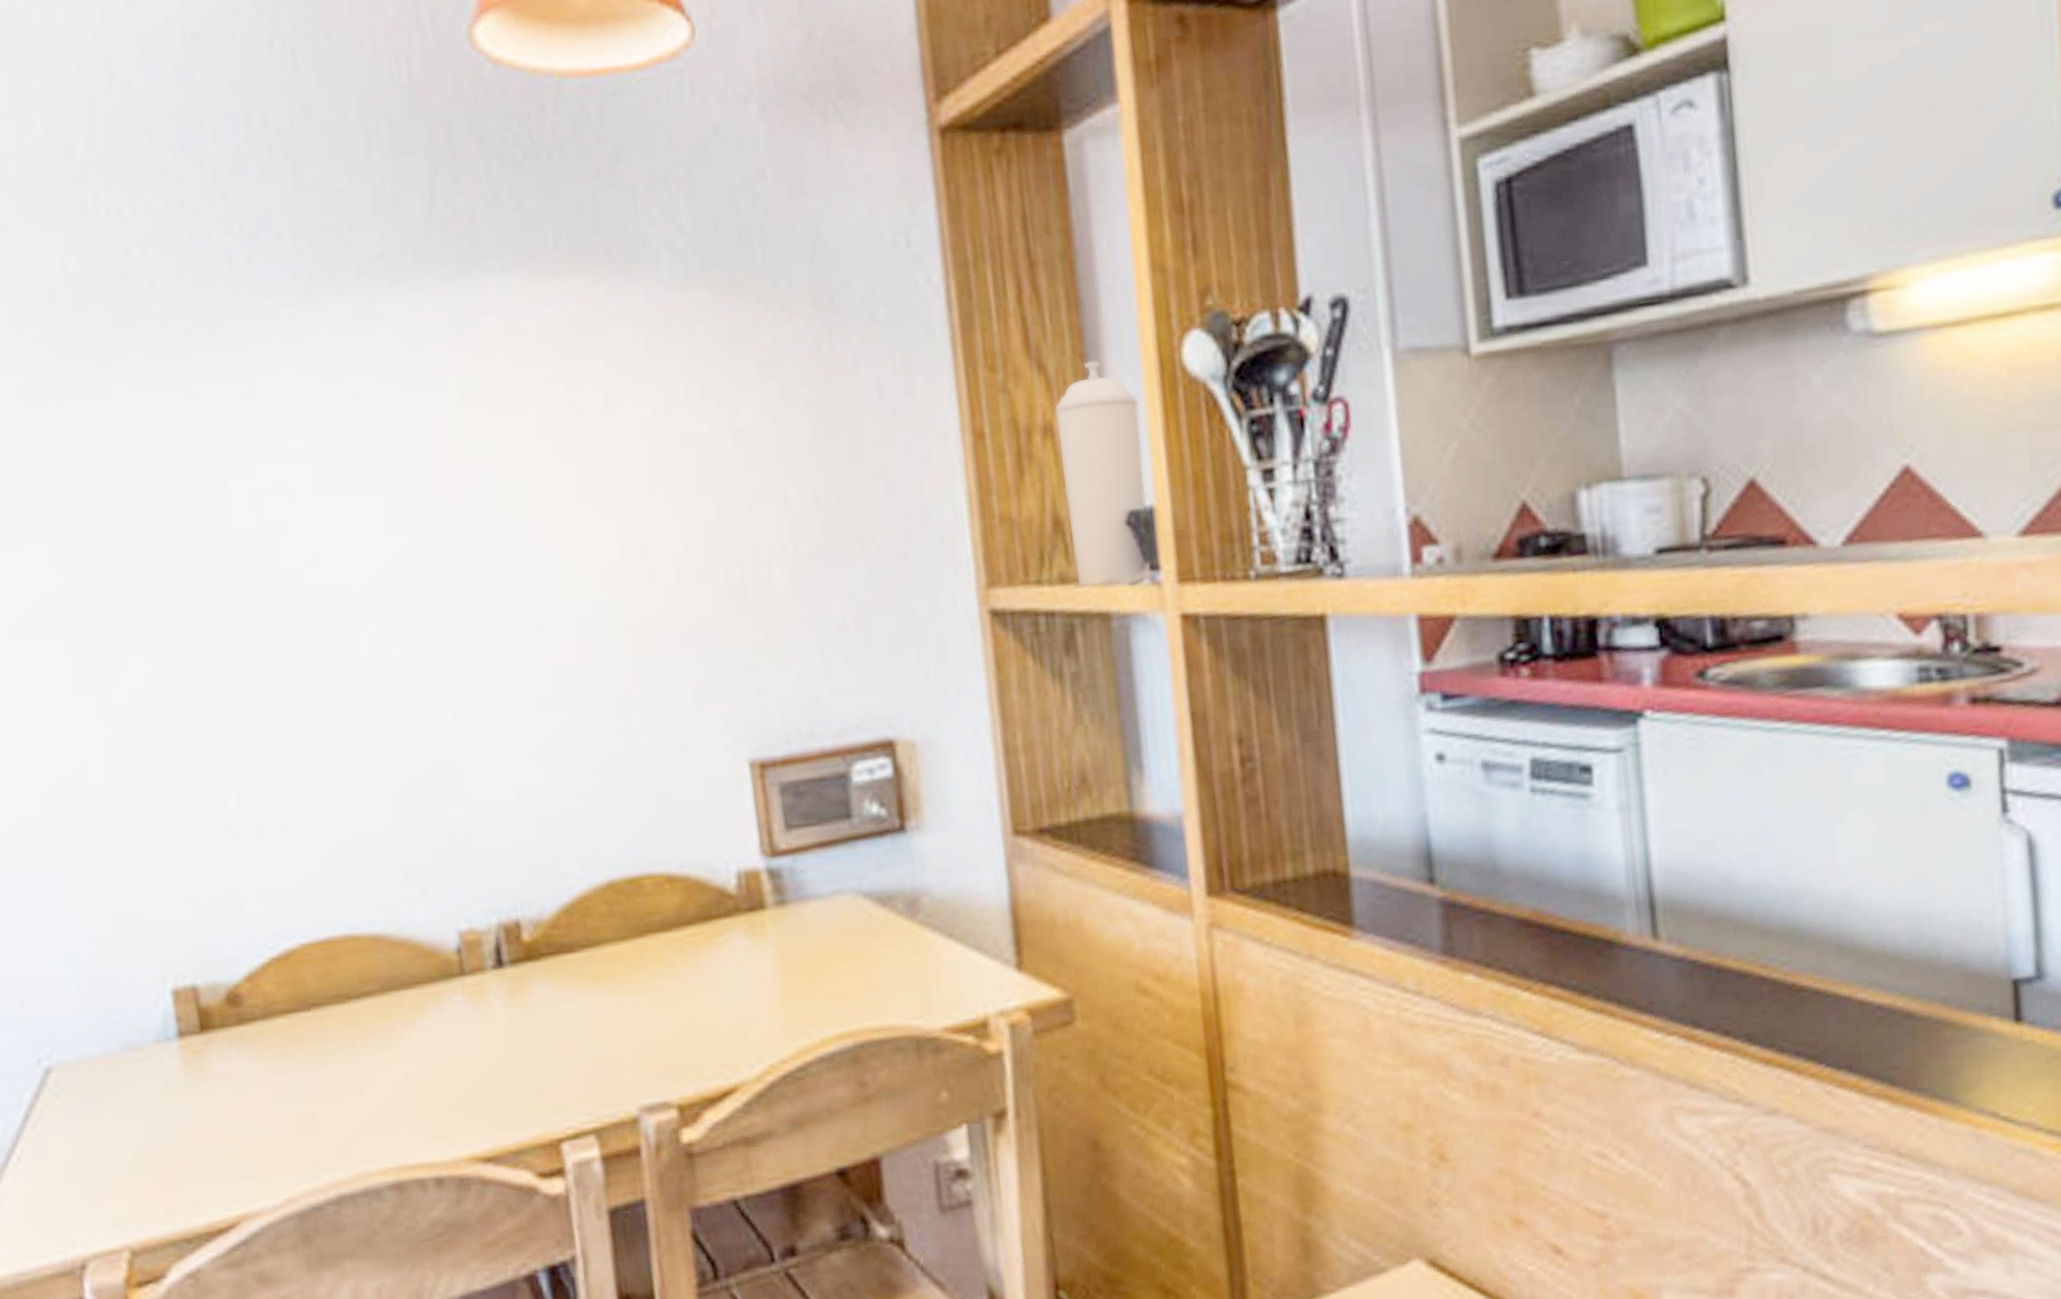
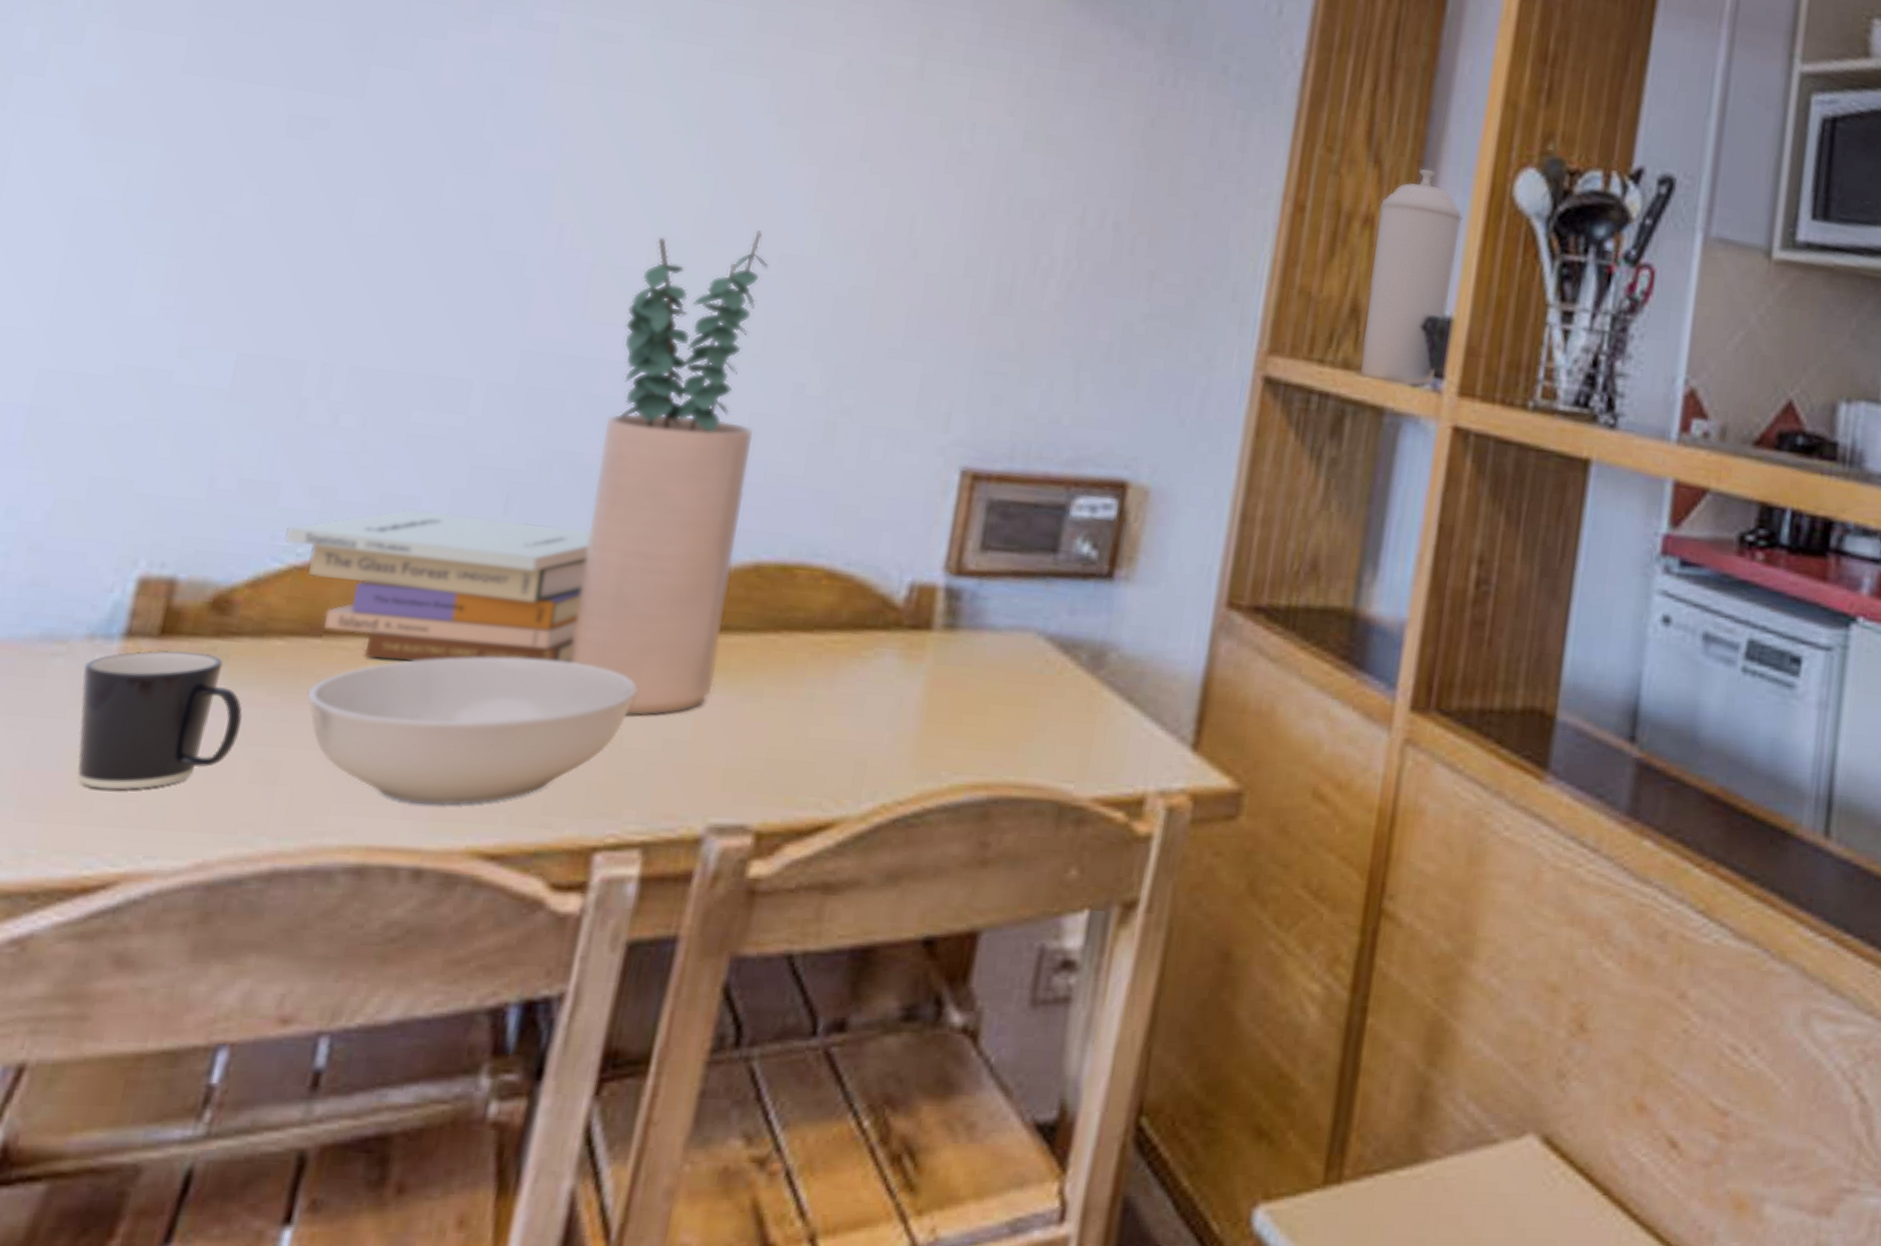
mug: none [160,1039,281,1155] -> present [77,650,243,790]
books: none [257,881,495,1020] -> present [285,508,592,664]
bowl: none [315,992,551,1128] -> present [307,656,638,805]
vase: none [440,589,608,1029] -> present [569,231,769,716]

